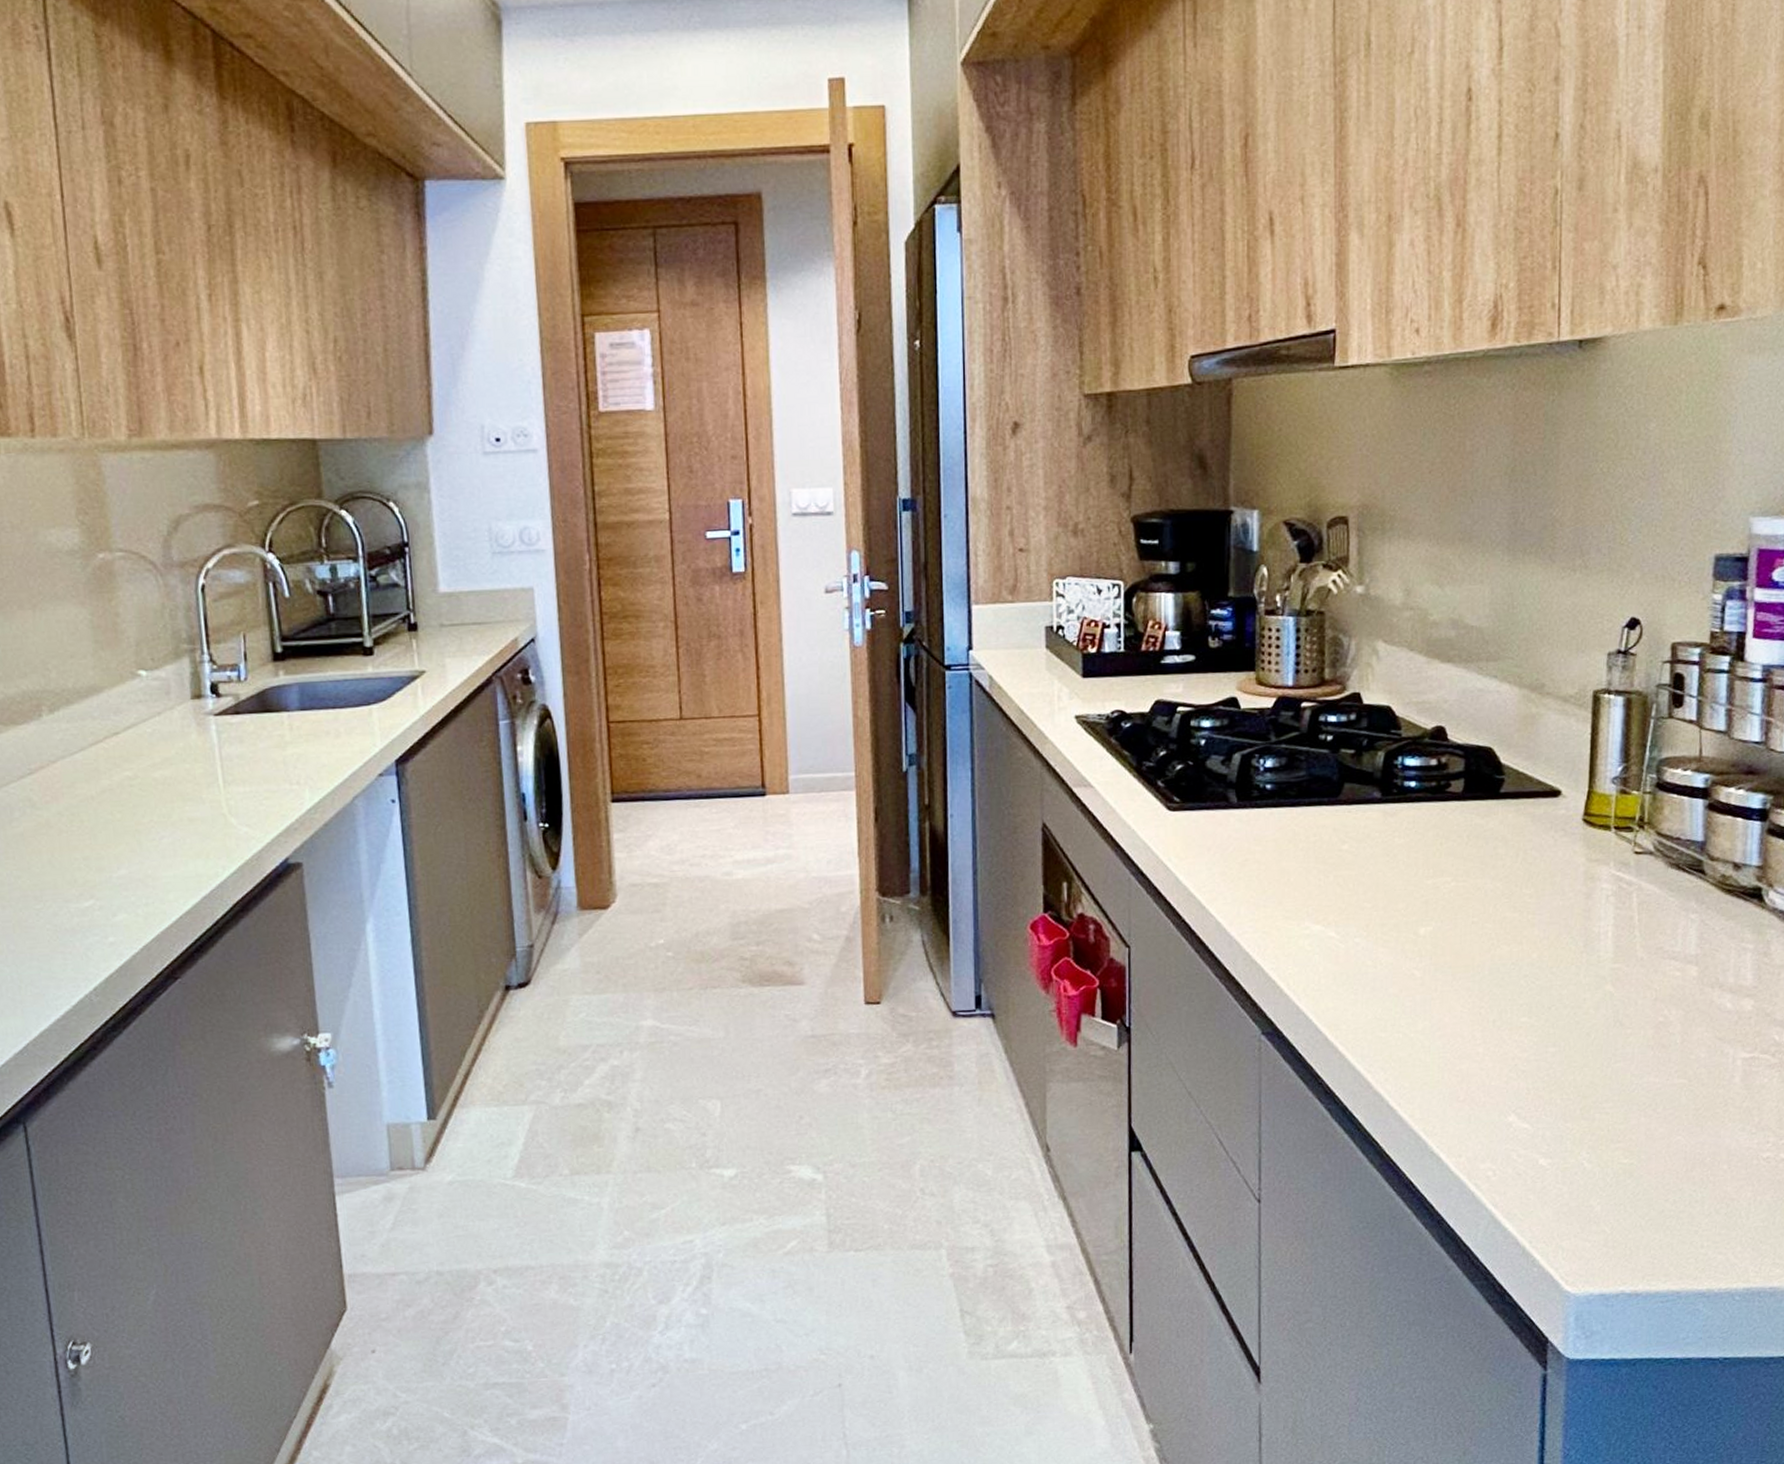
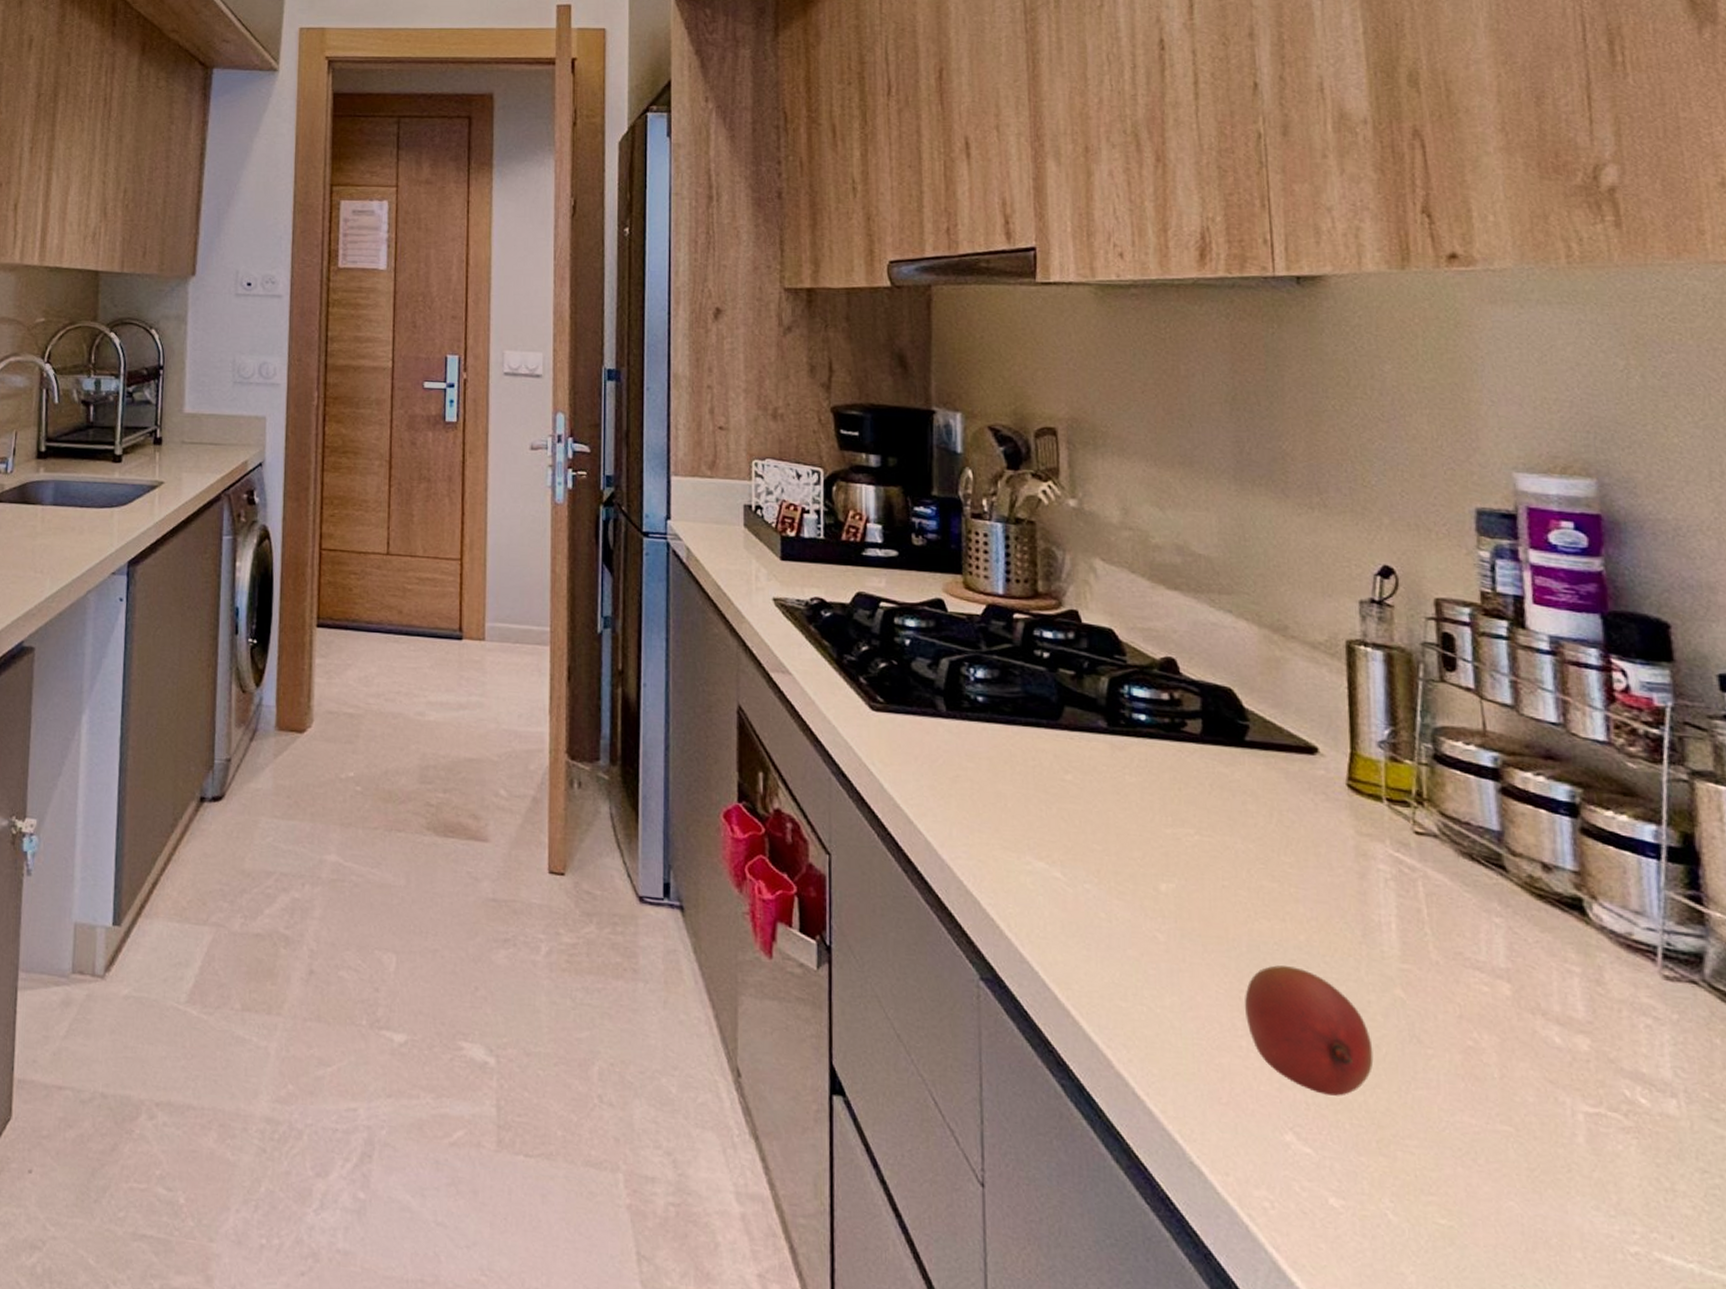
fruit: none [1483,980,1584,1080] -> present [1244,965,1374,1096]

